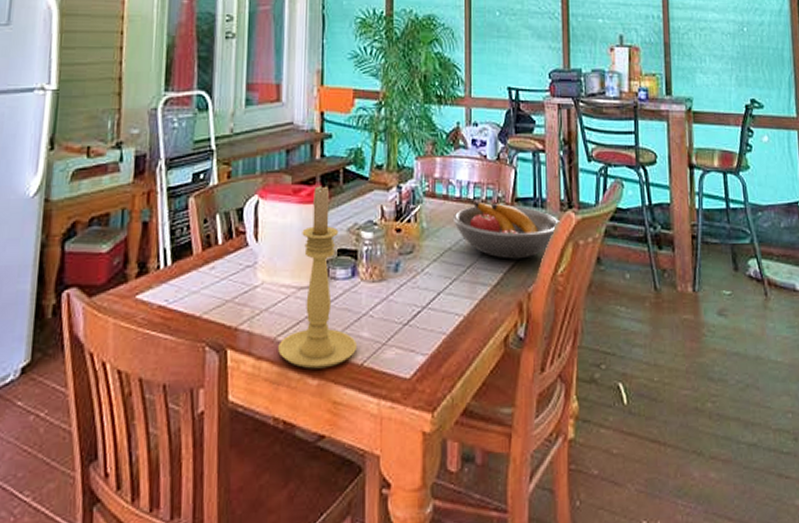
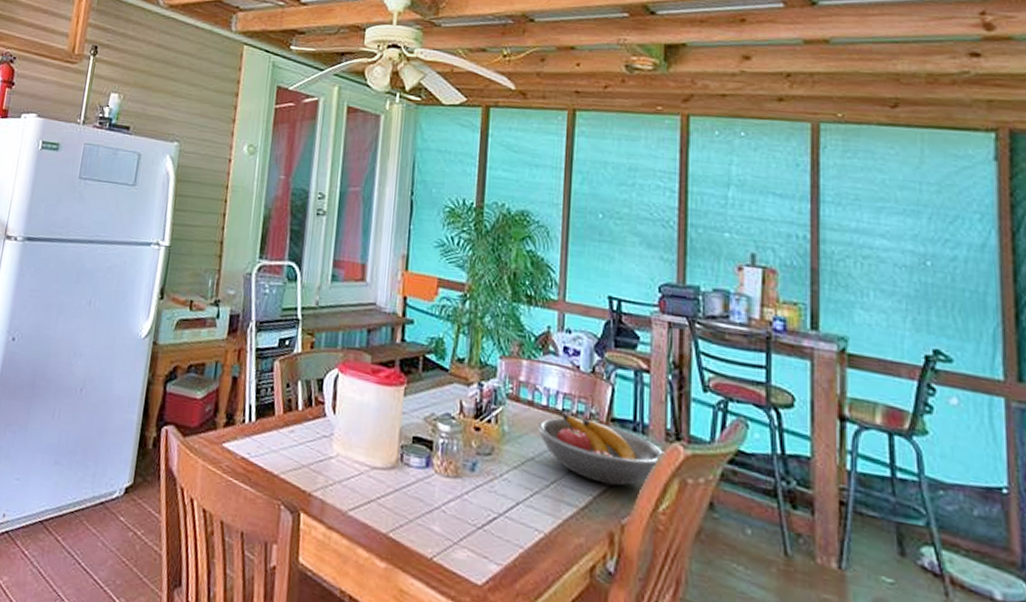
candle holder: present [278,184,356,369] -> none [348,368,427,554]

